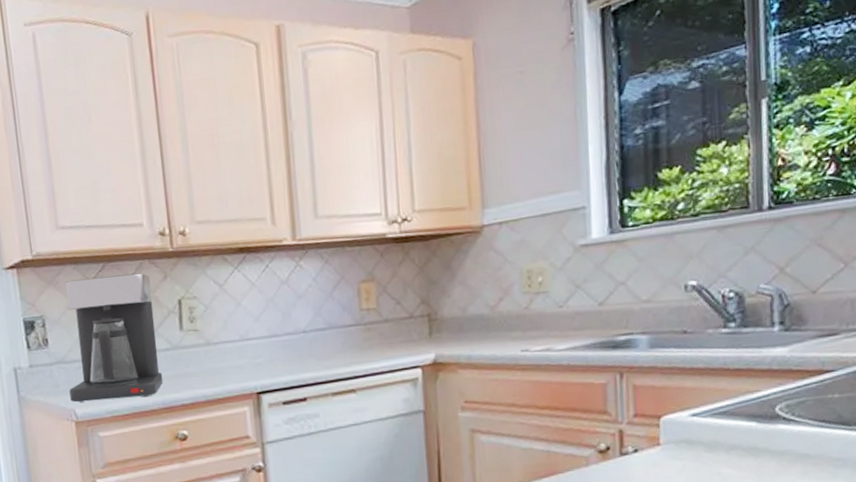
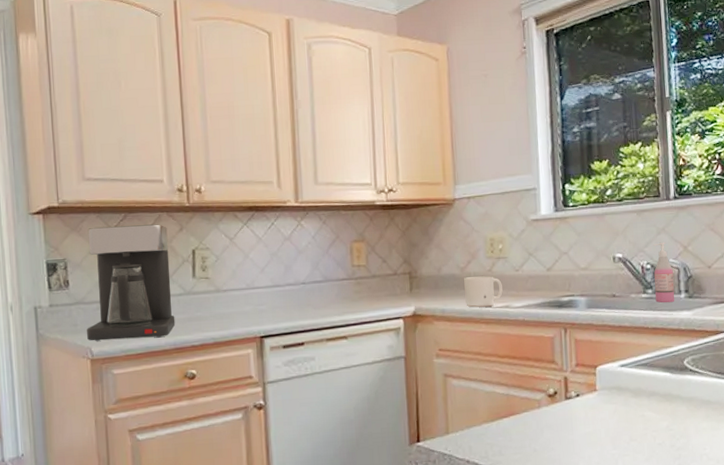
mug: none [493,314,543,352] -> present [463,276,503,308]
soap dispenser: none [738,263,766,339] -> present [653,242,675,303]

